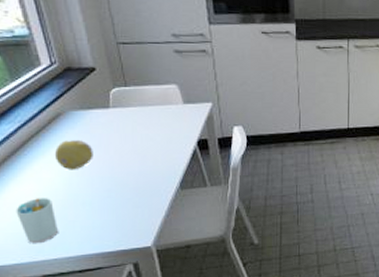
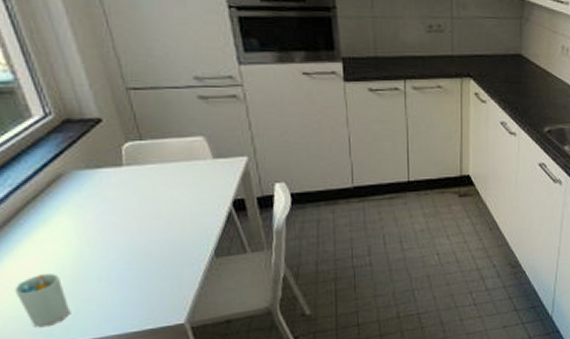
fruit: present [54,140,93,170] -> none [57,205,107,241]

